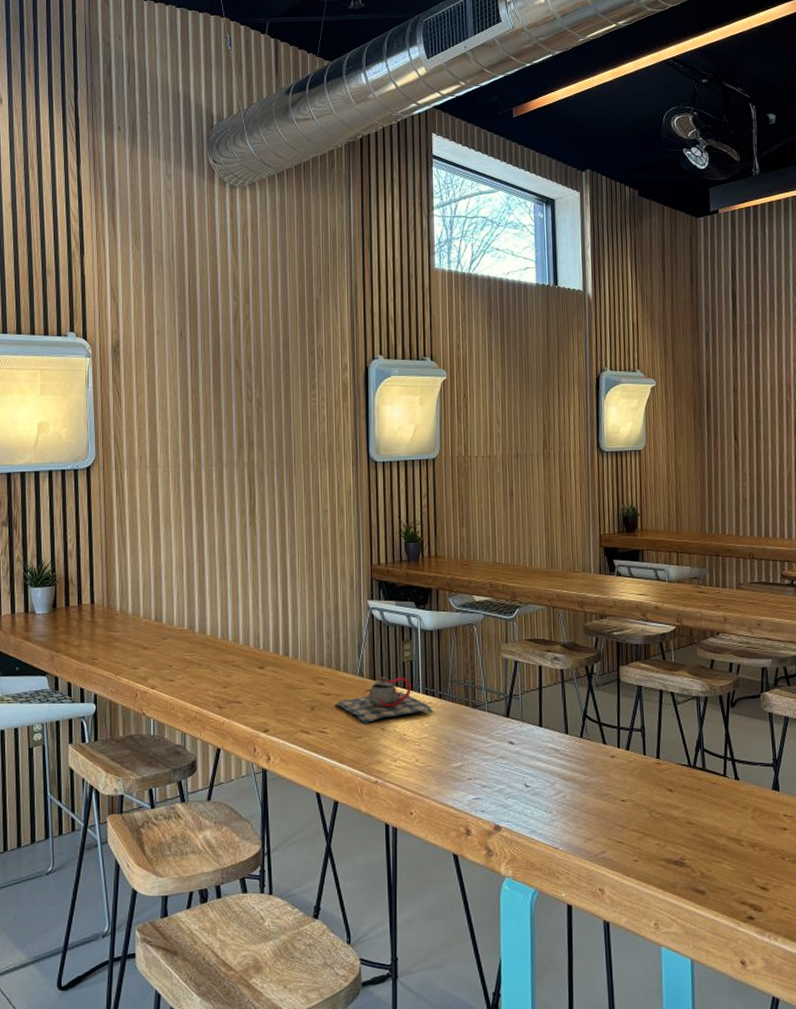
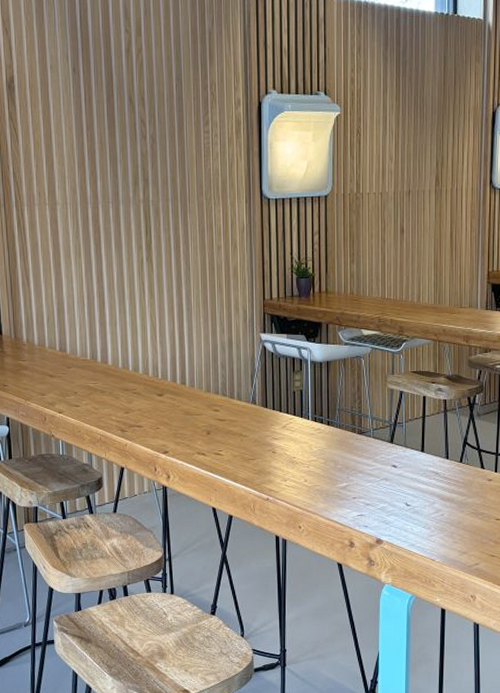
teapot: present [334,677,434,724] -> none [229,405,322,447]

